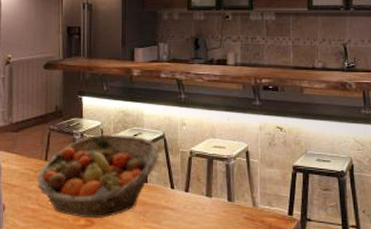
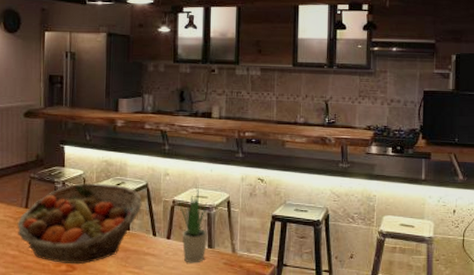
potted plant: none [195,139,226,218] -> present [178,189,208,263]

